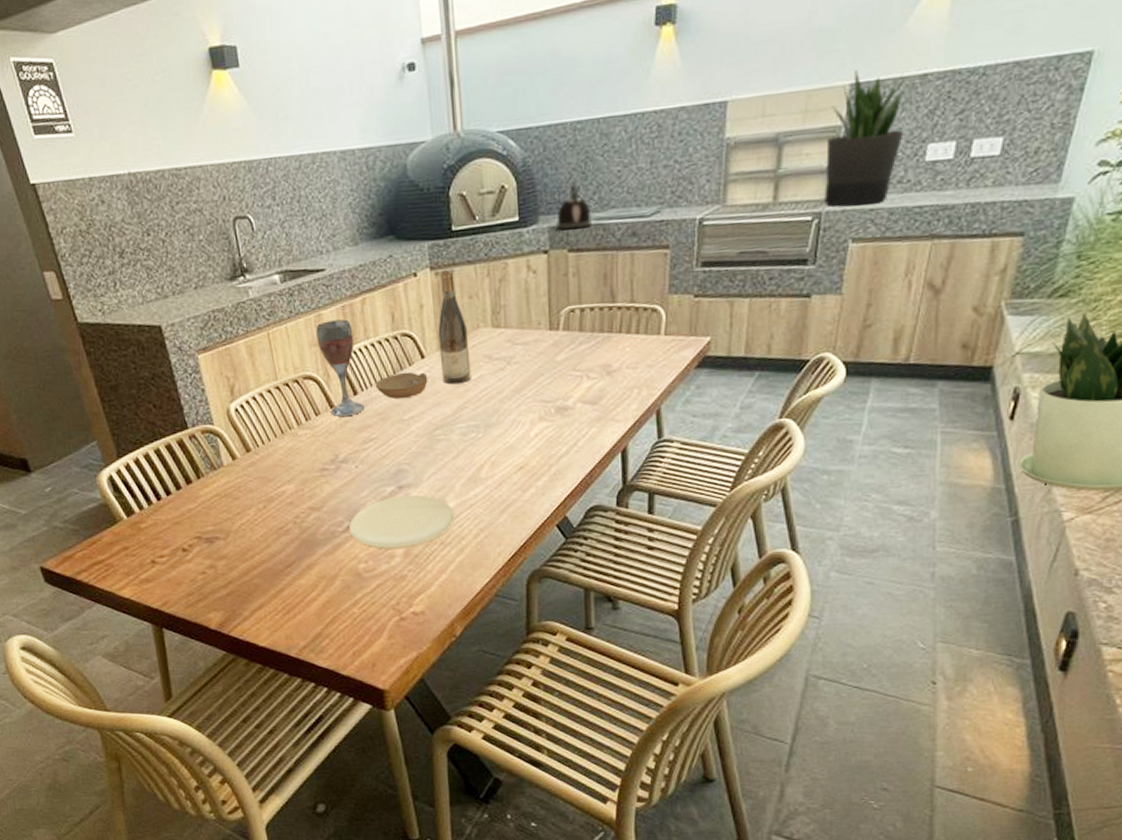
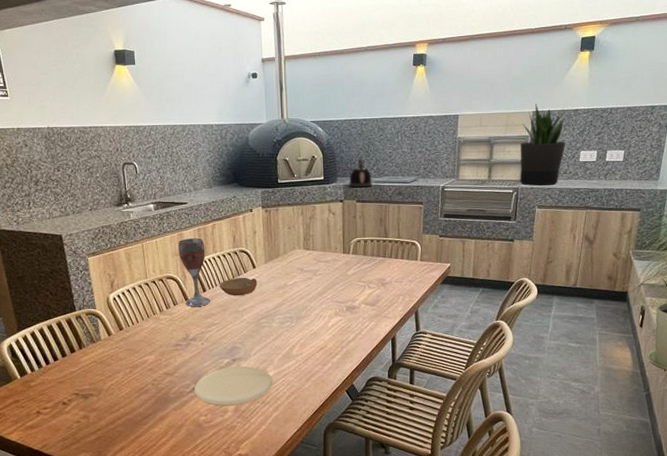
wine bottle: present [438,269,471,385] -> none [266,208,288,288]

